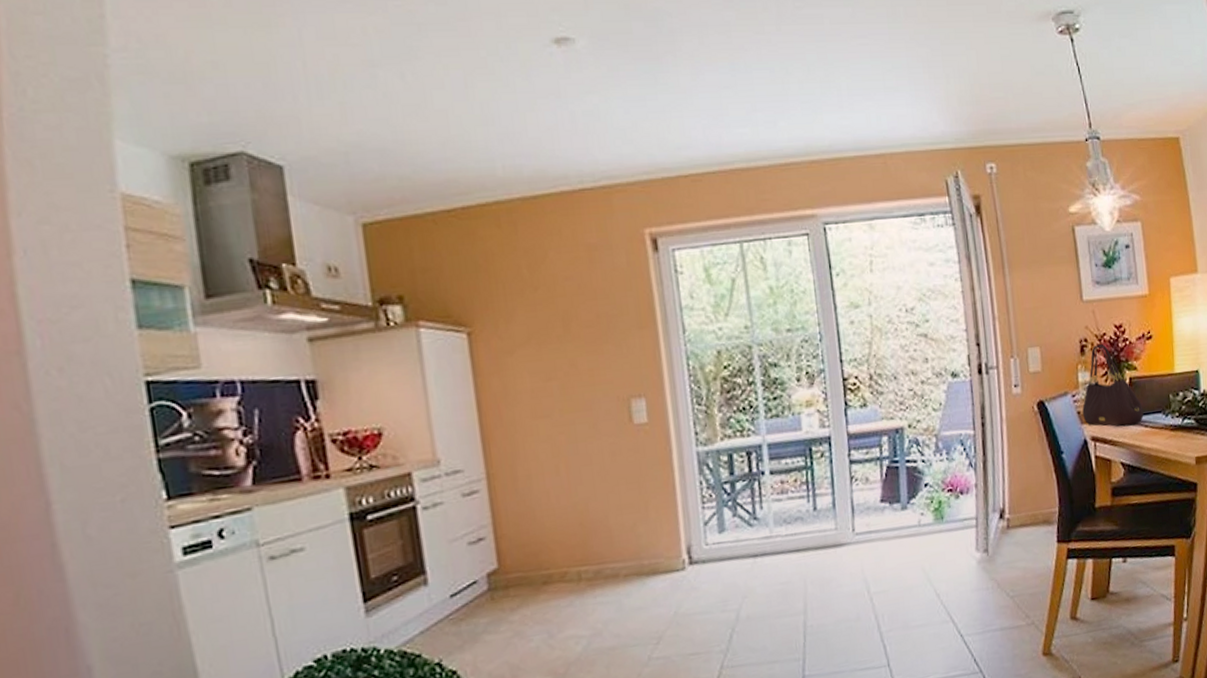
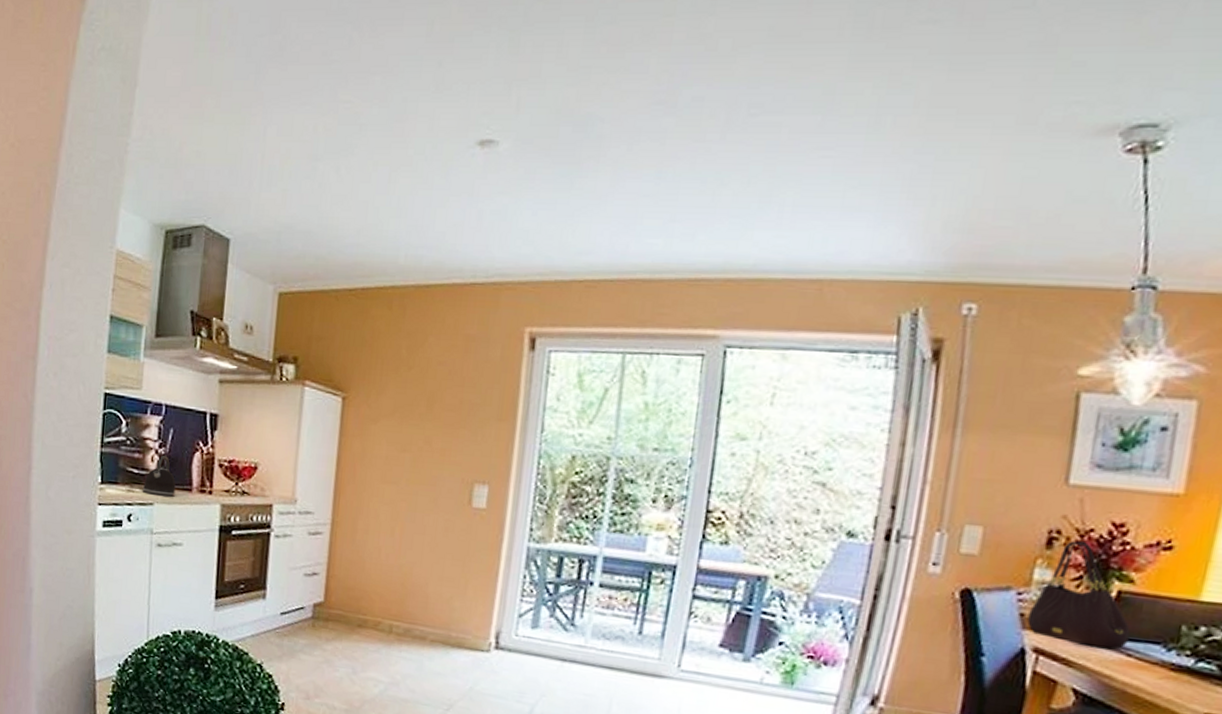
kettle: none [230,444,280,499] -> present [142,456,176,498]

